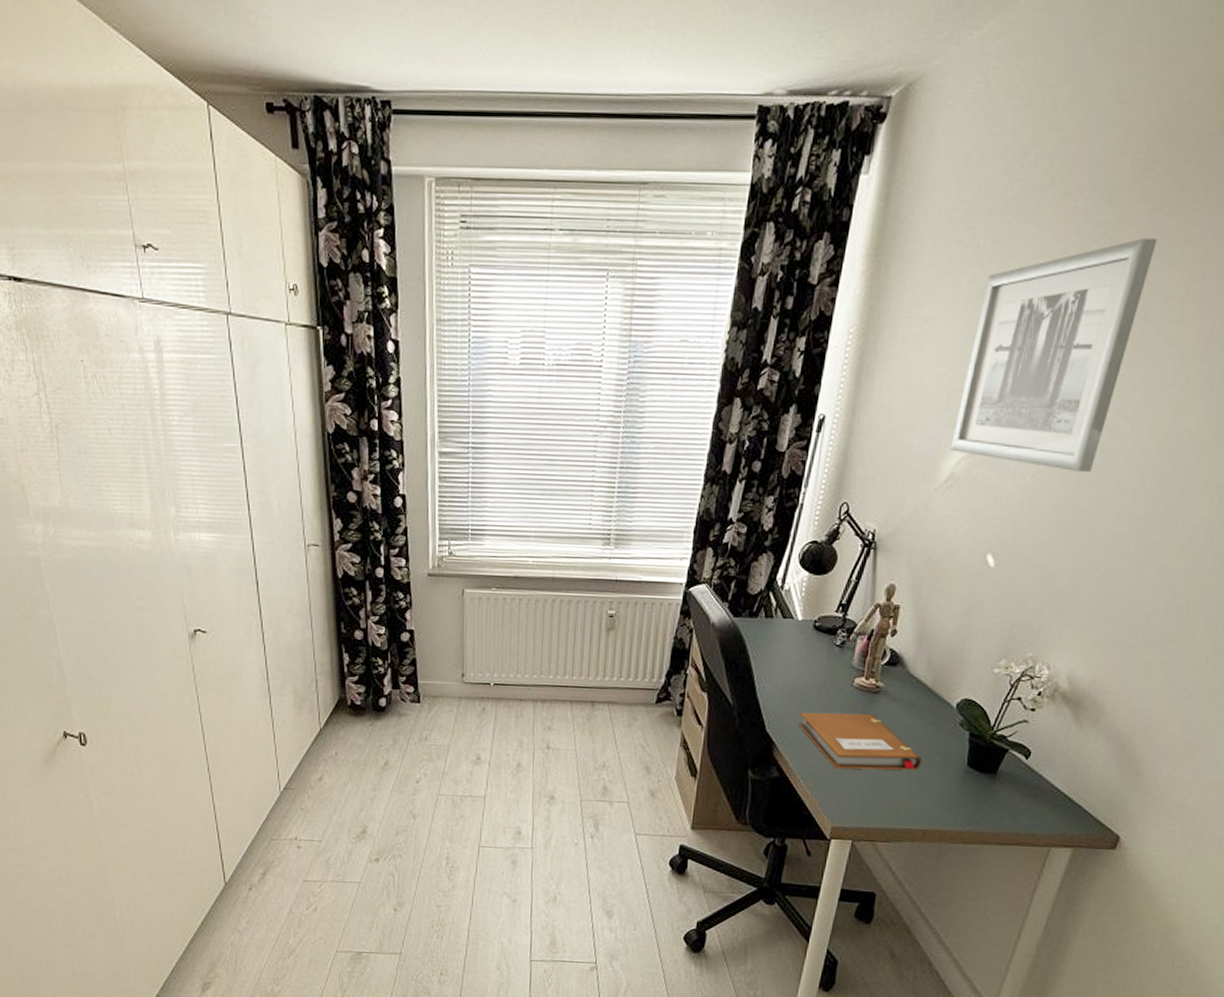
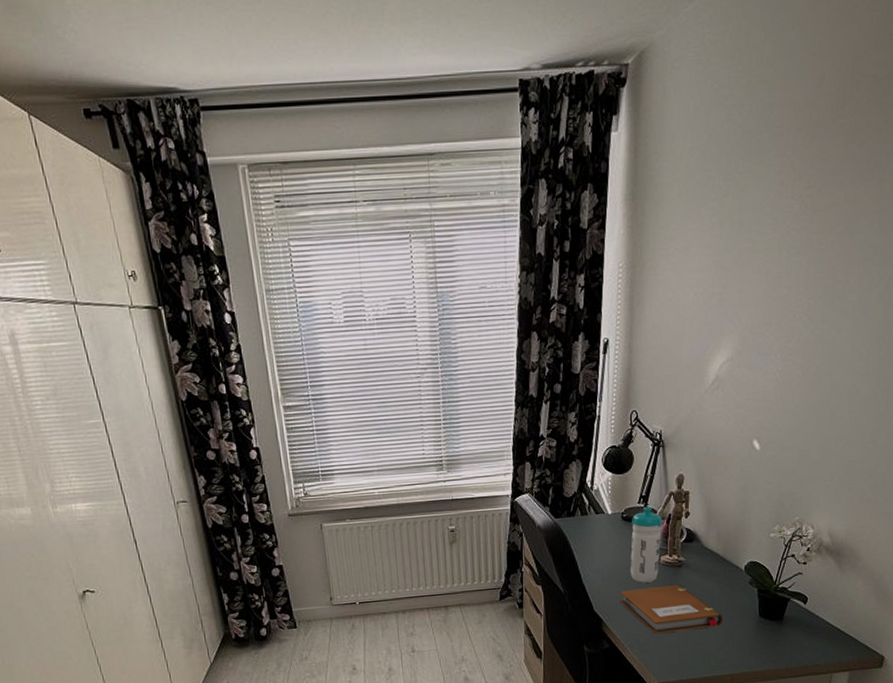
water bottle: none [815,617,863,707] -> present [630,506,663,583]
wall art: present [950,237,1158,472] -> none [713,165,854,364]

